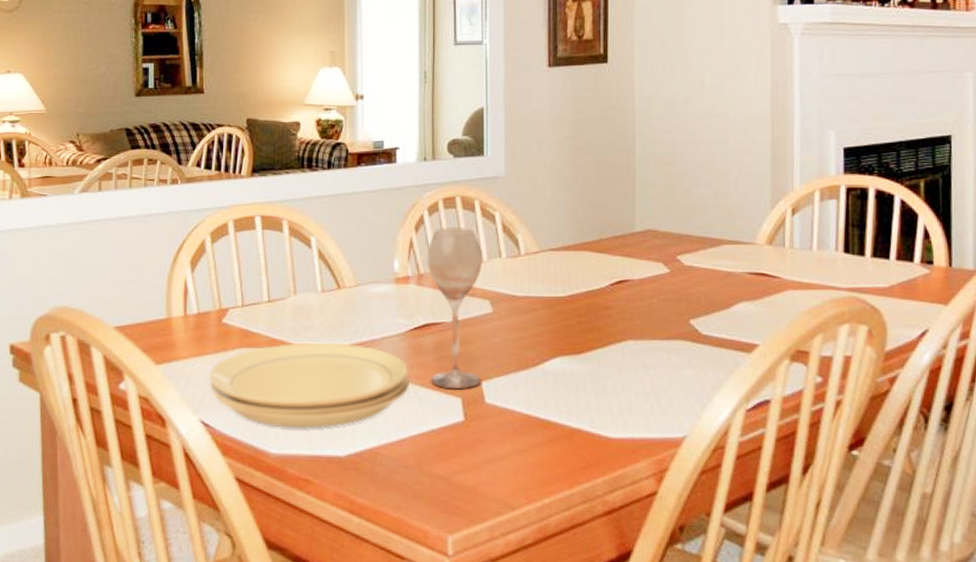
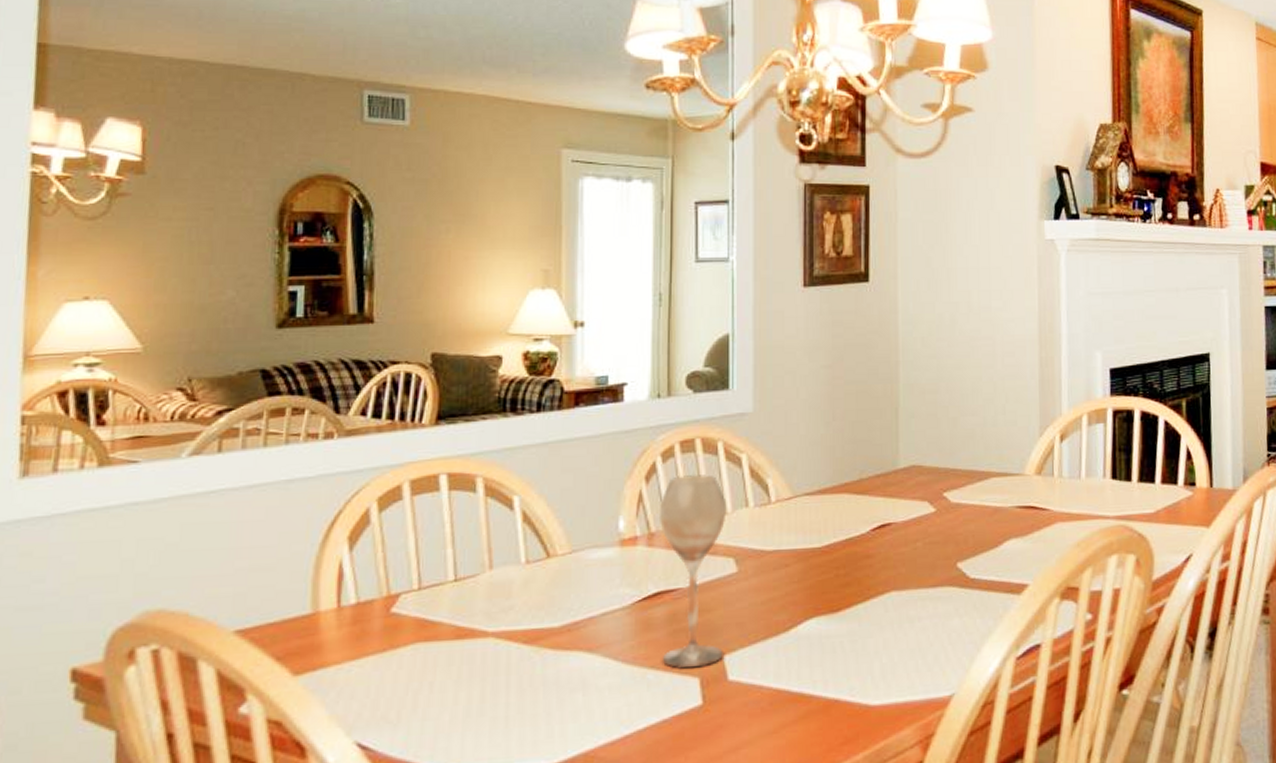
plate: present [209,342,409,429] -> none [369,625,636,740]

